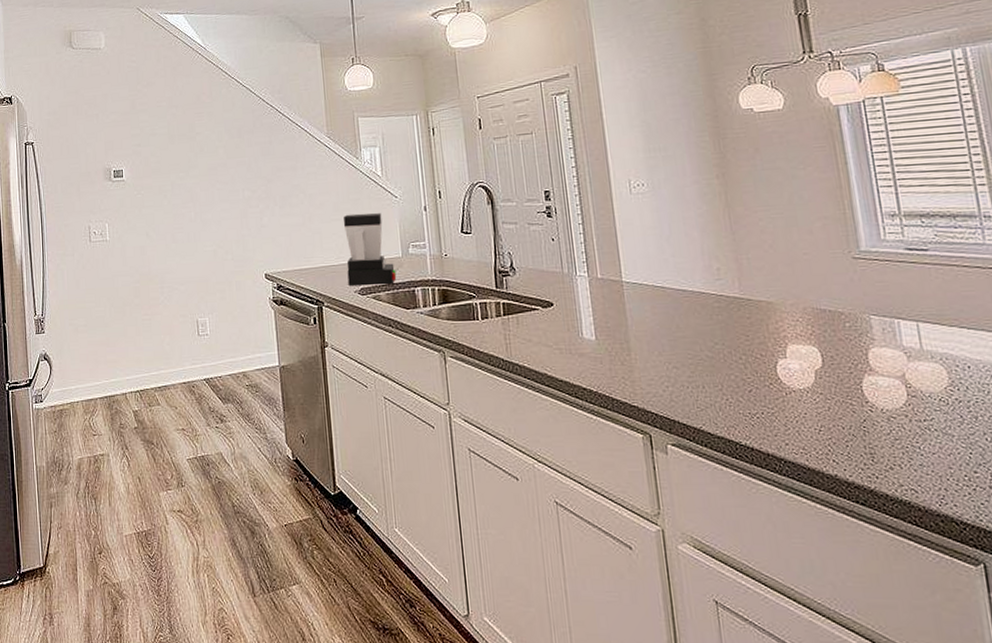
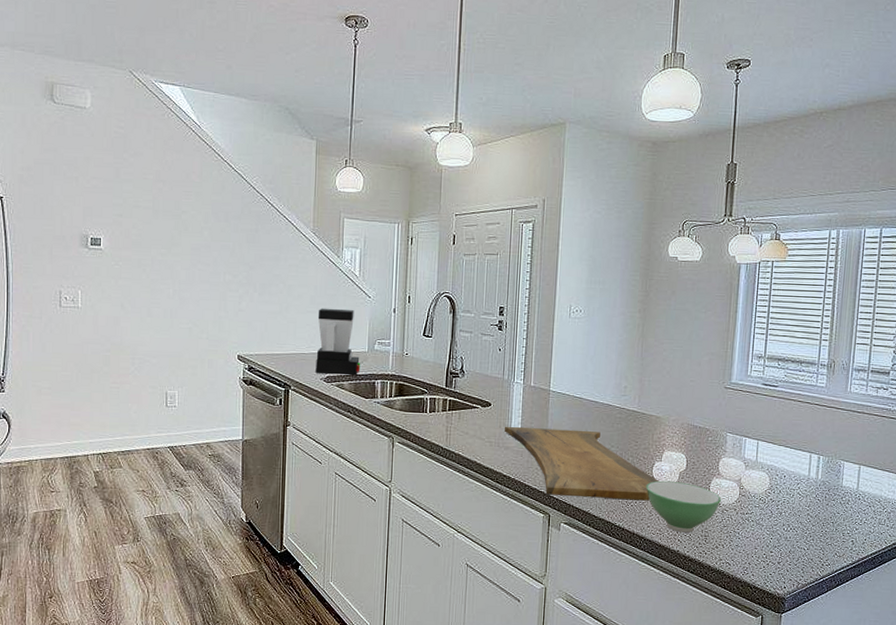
cutting board: none [574,326,789,411] -> present [505,426,659,501]
bowl: none [772,382,884,450] -> present [646,480,722,533]

